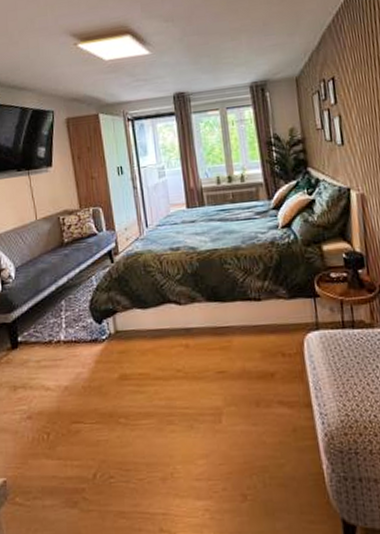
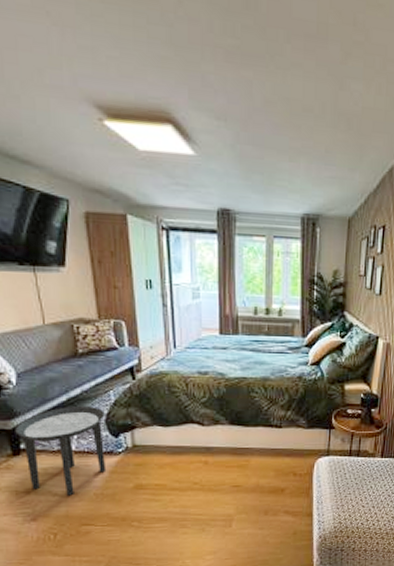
side table: none [14,293,93,390] -> present [15,407,107,496]

